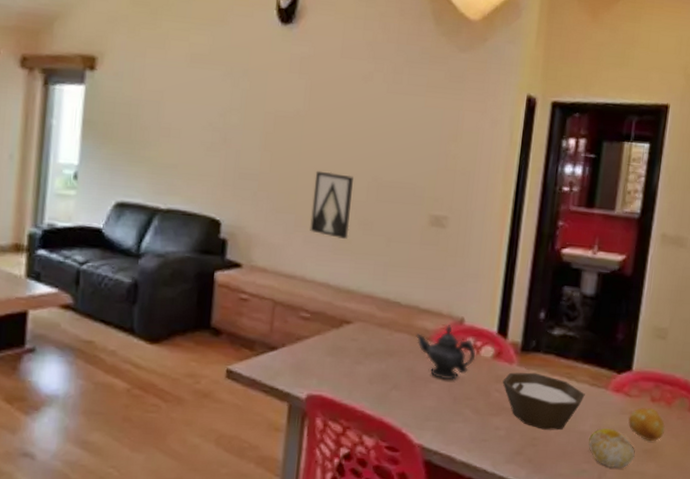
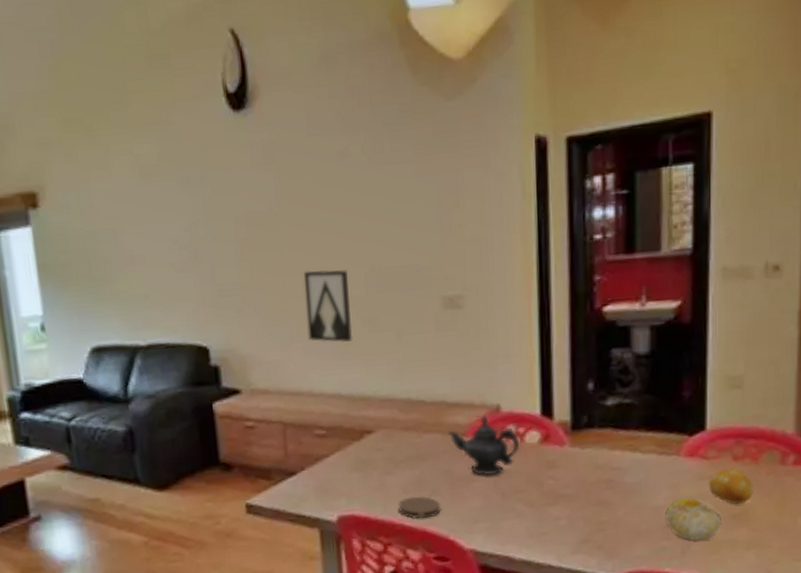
coaster: none [361,387,399,410] -> present [398,496,441,519]
bowl: present [502,372,585,431] -> none [555,451,654,512]

